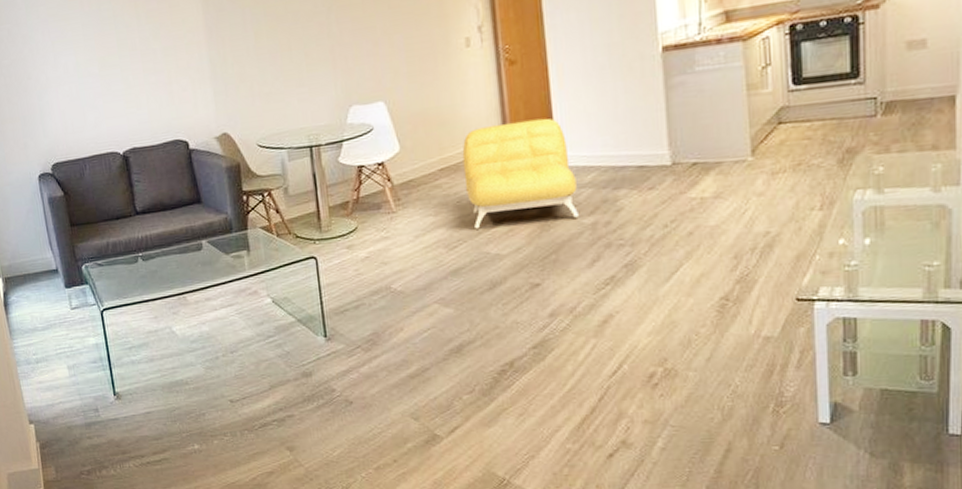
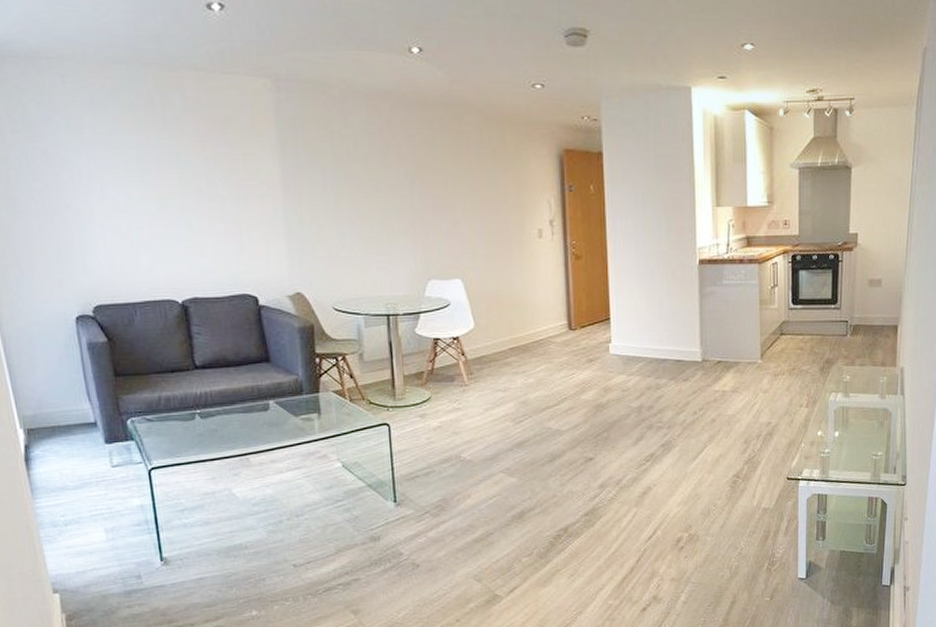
armchair: present [462,118,579,229] -> none [531,310,627,406]

